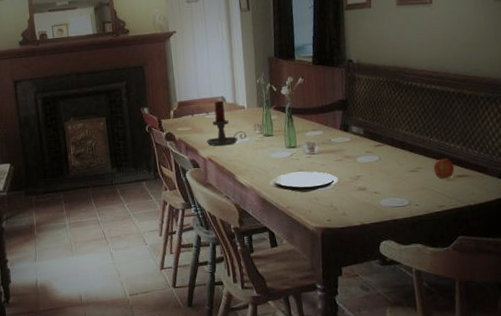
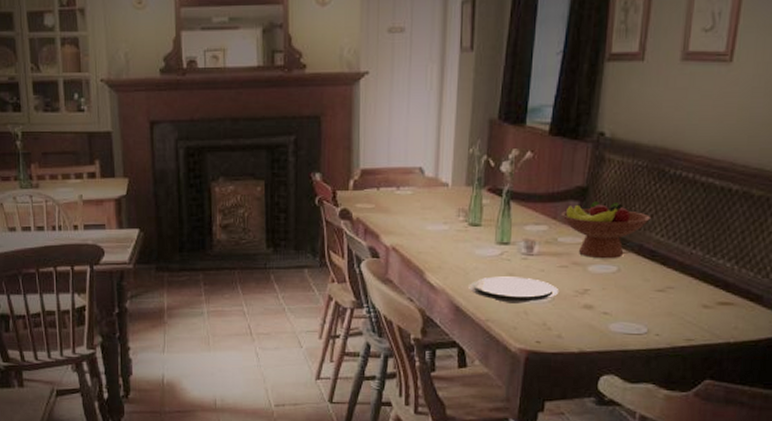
candle holder: present [207,100,246,147] -> none [393,172,446,233]
fruit bowl: none [330,109,396,152] -> present [561,201,650,259]
fruit: present [433,158,455,178] -> none [688,278,718,304]

